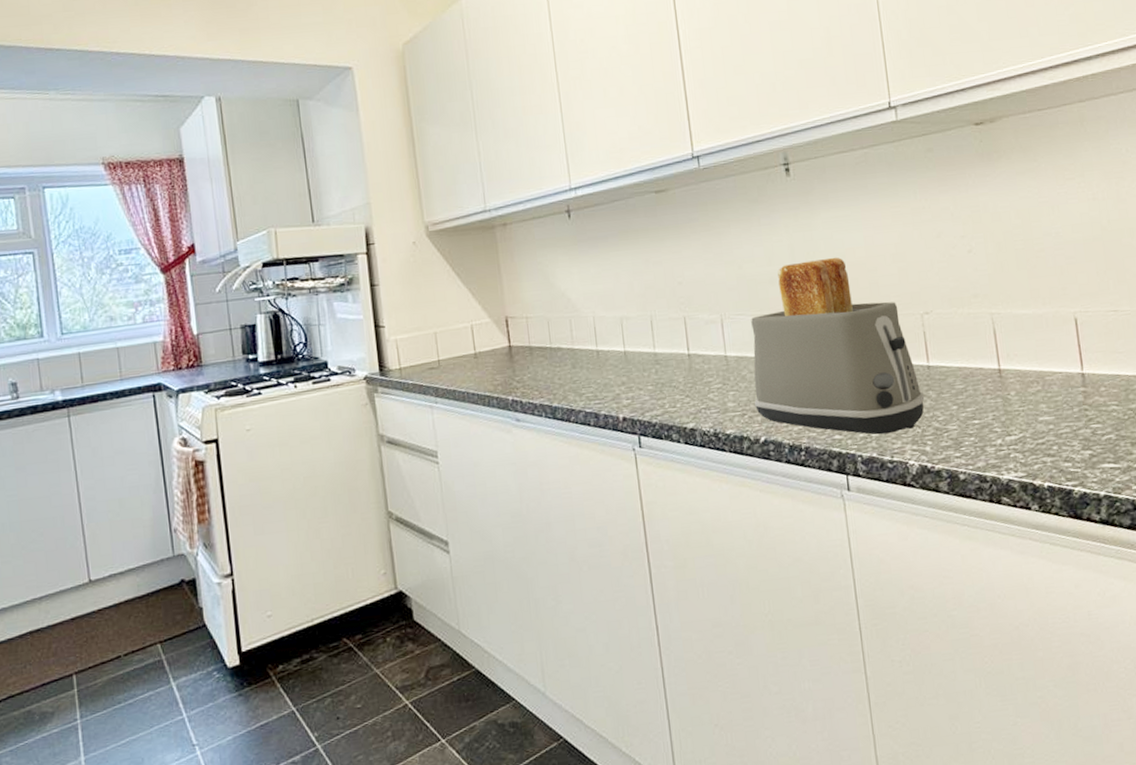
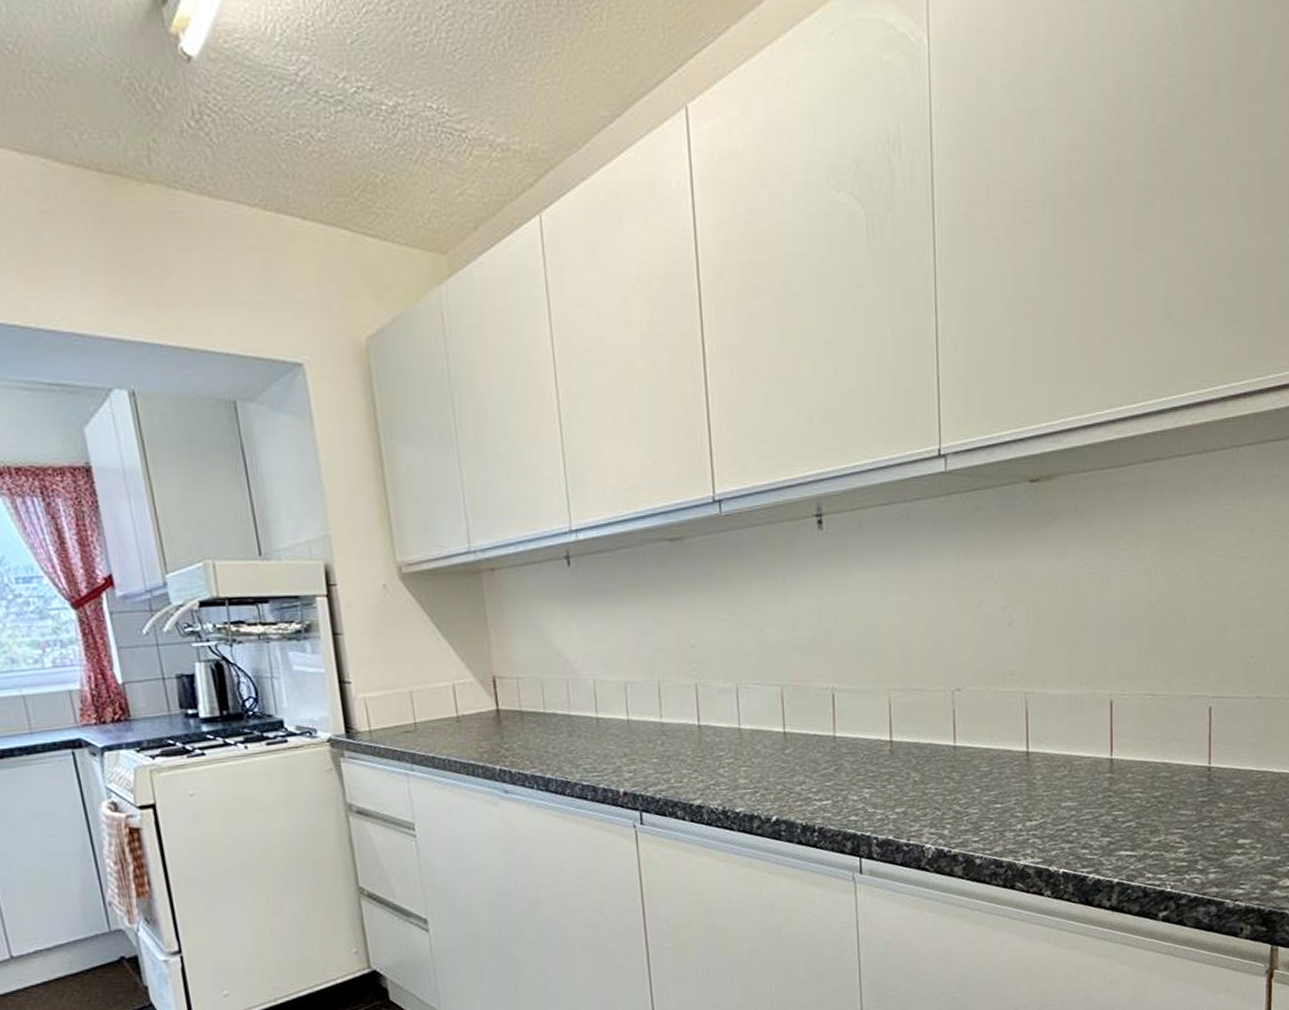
toaster: present [751,257,925,435] -> none [768,624,948,817]

